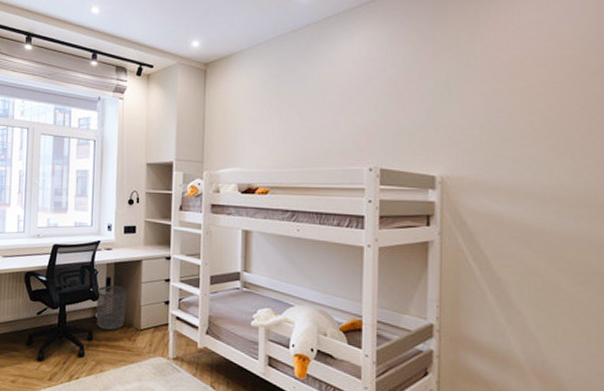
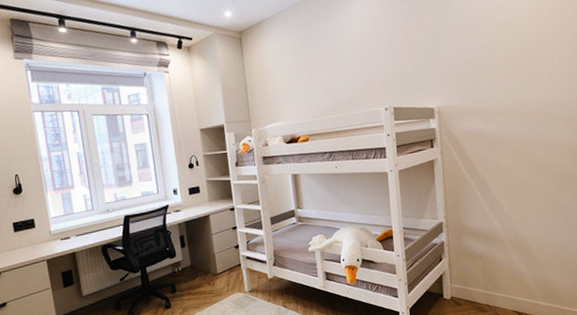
waste bin: present [96,285,127,330] -> none [172,241,202,281]

